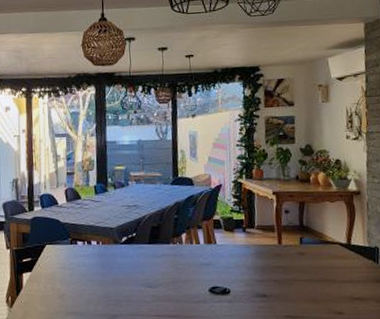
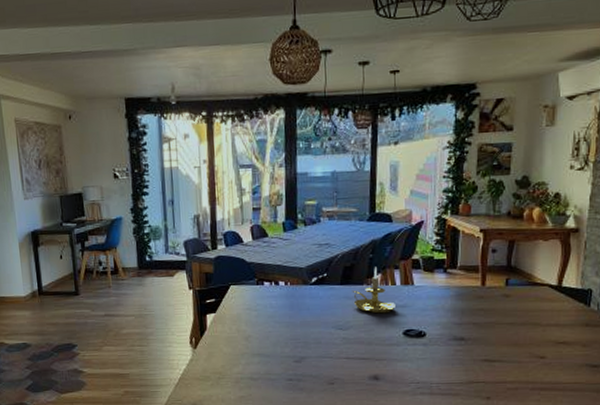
candle holder: none [159,226,201,272] -> present [352,266,395,314]

